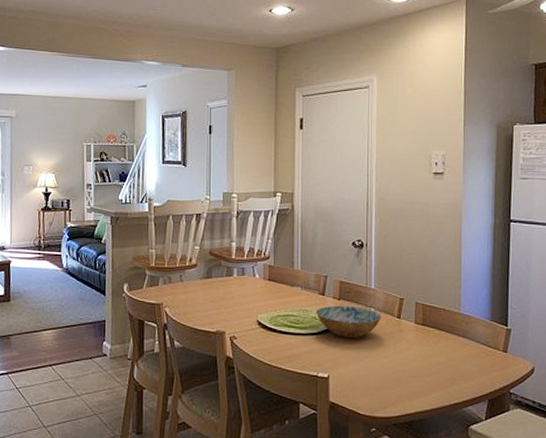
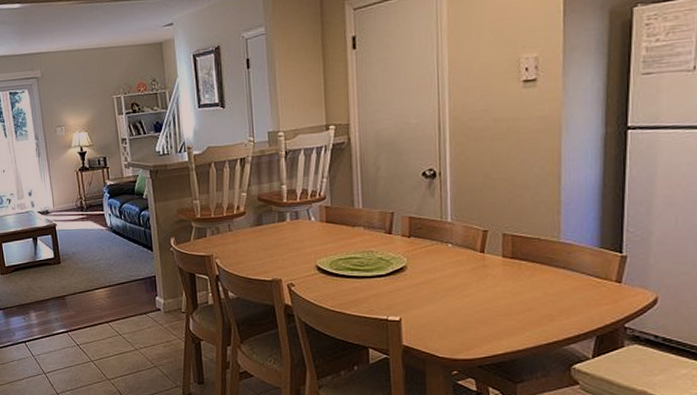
bowl: present [316,305,382,338] -> none [382,243,461,278]

